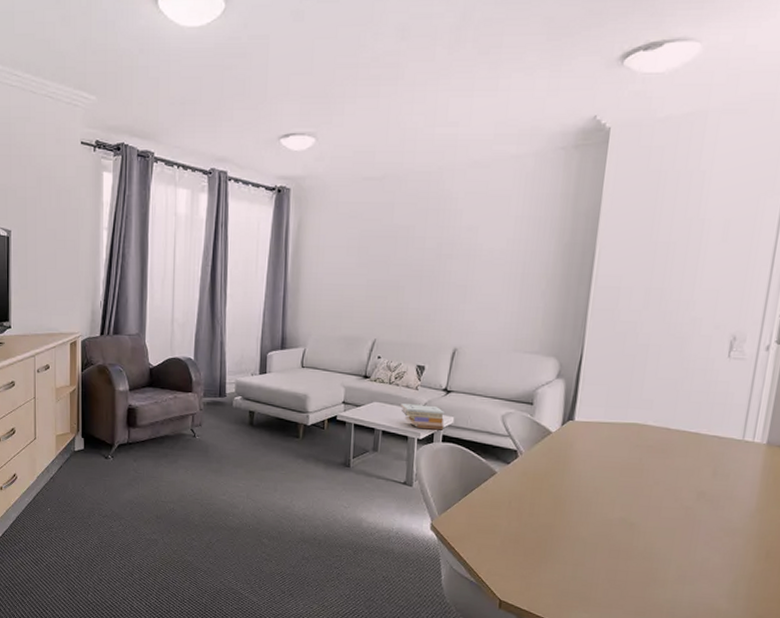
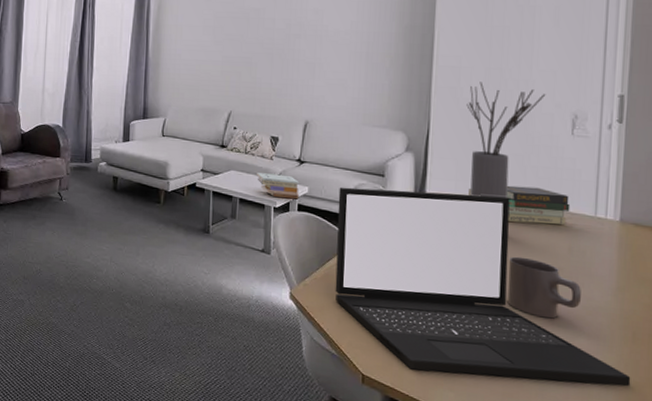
laptop: none [476,416,760,602] -> present [335,187,631,387]
books: none [617,410,719,450] -> present [467,185,571,225]
vase: none [619,303,706,424] -> present [466,81,546,198]
cup: none [647,481,722,541] -> present [507,256,581,319]

